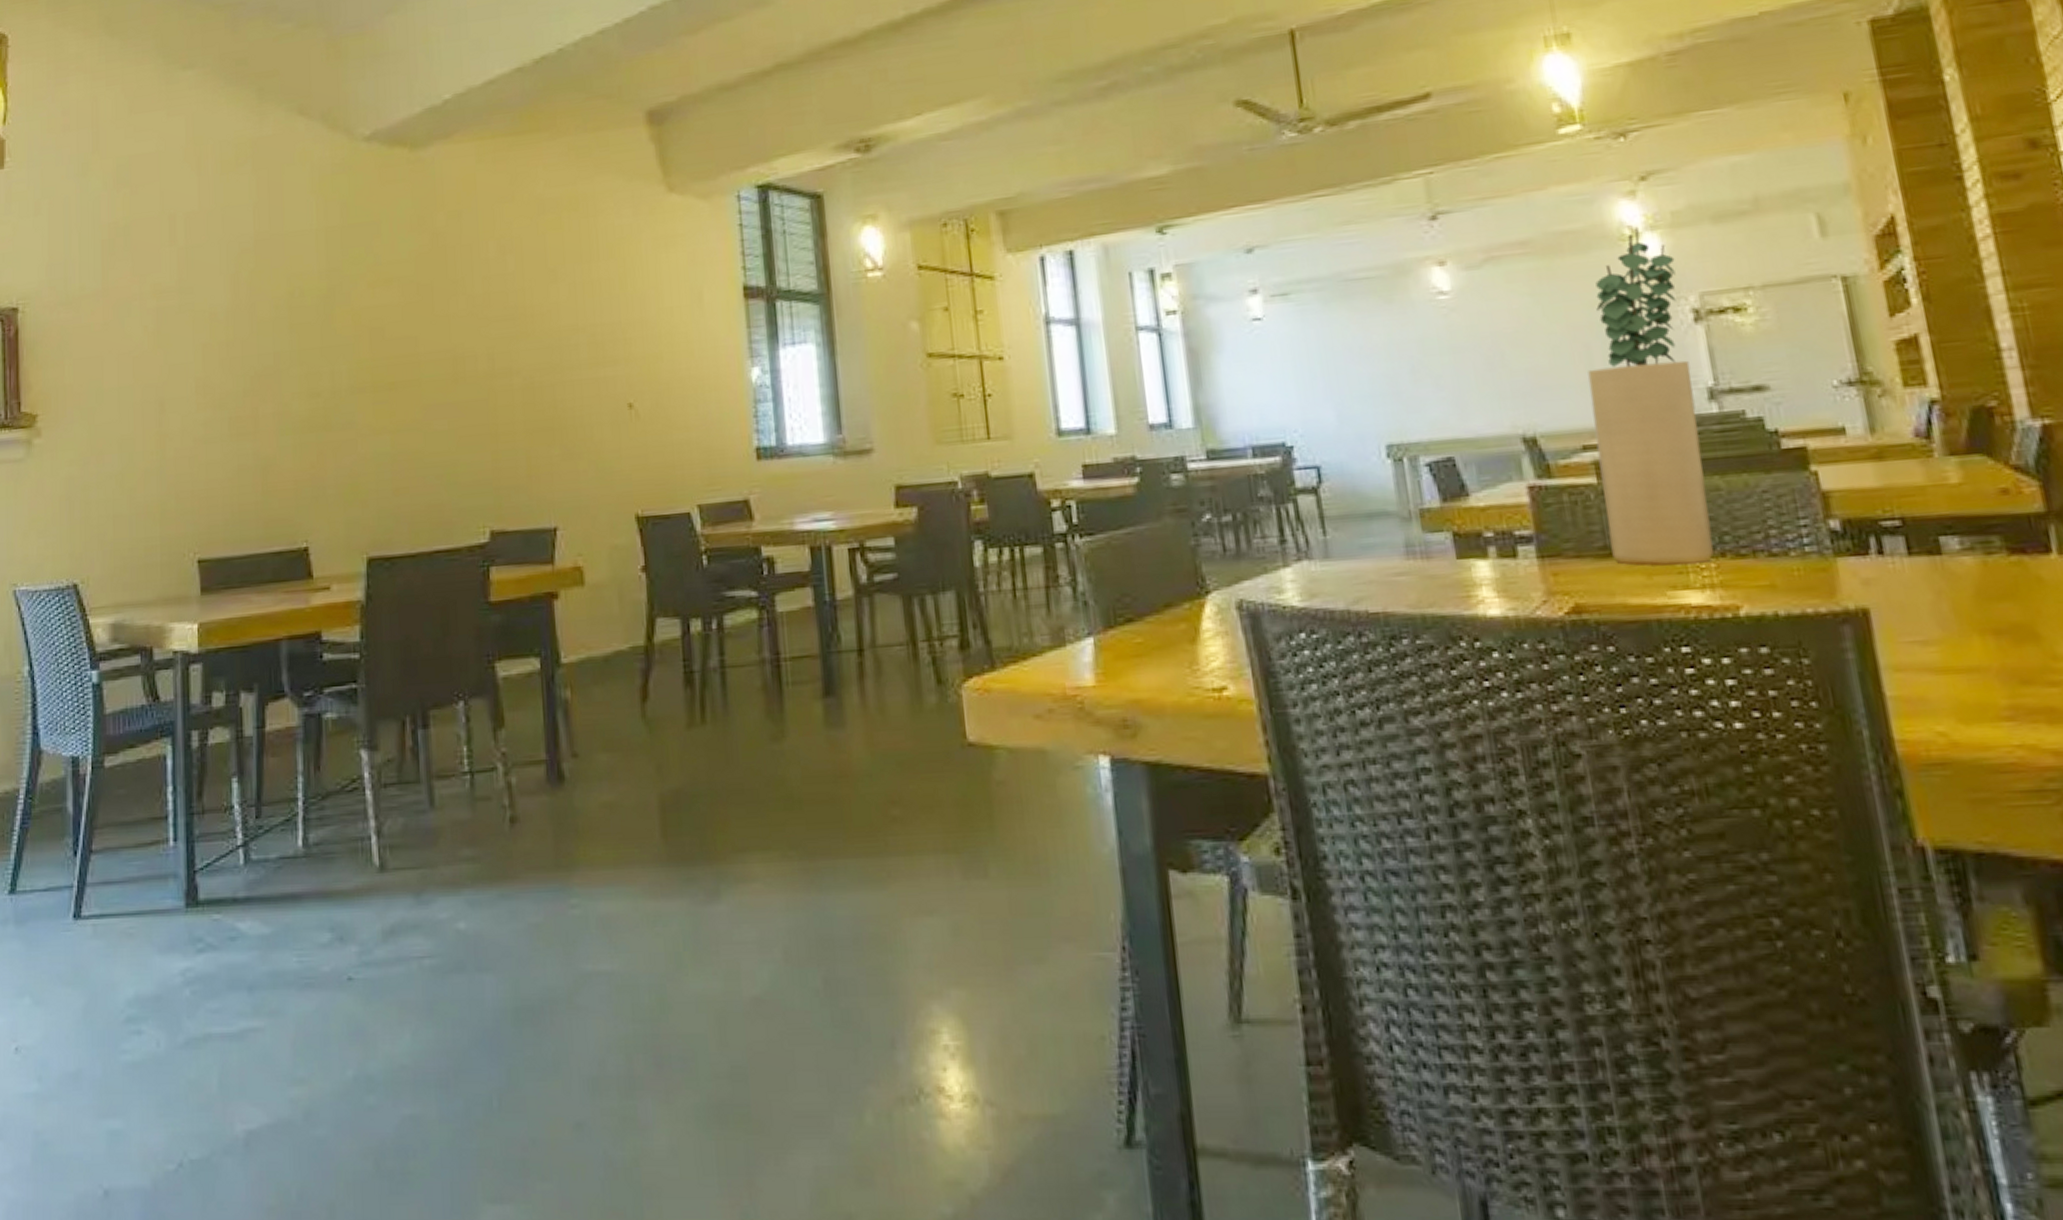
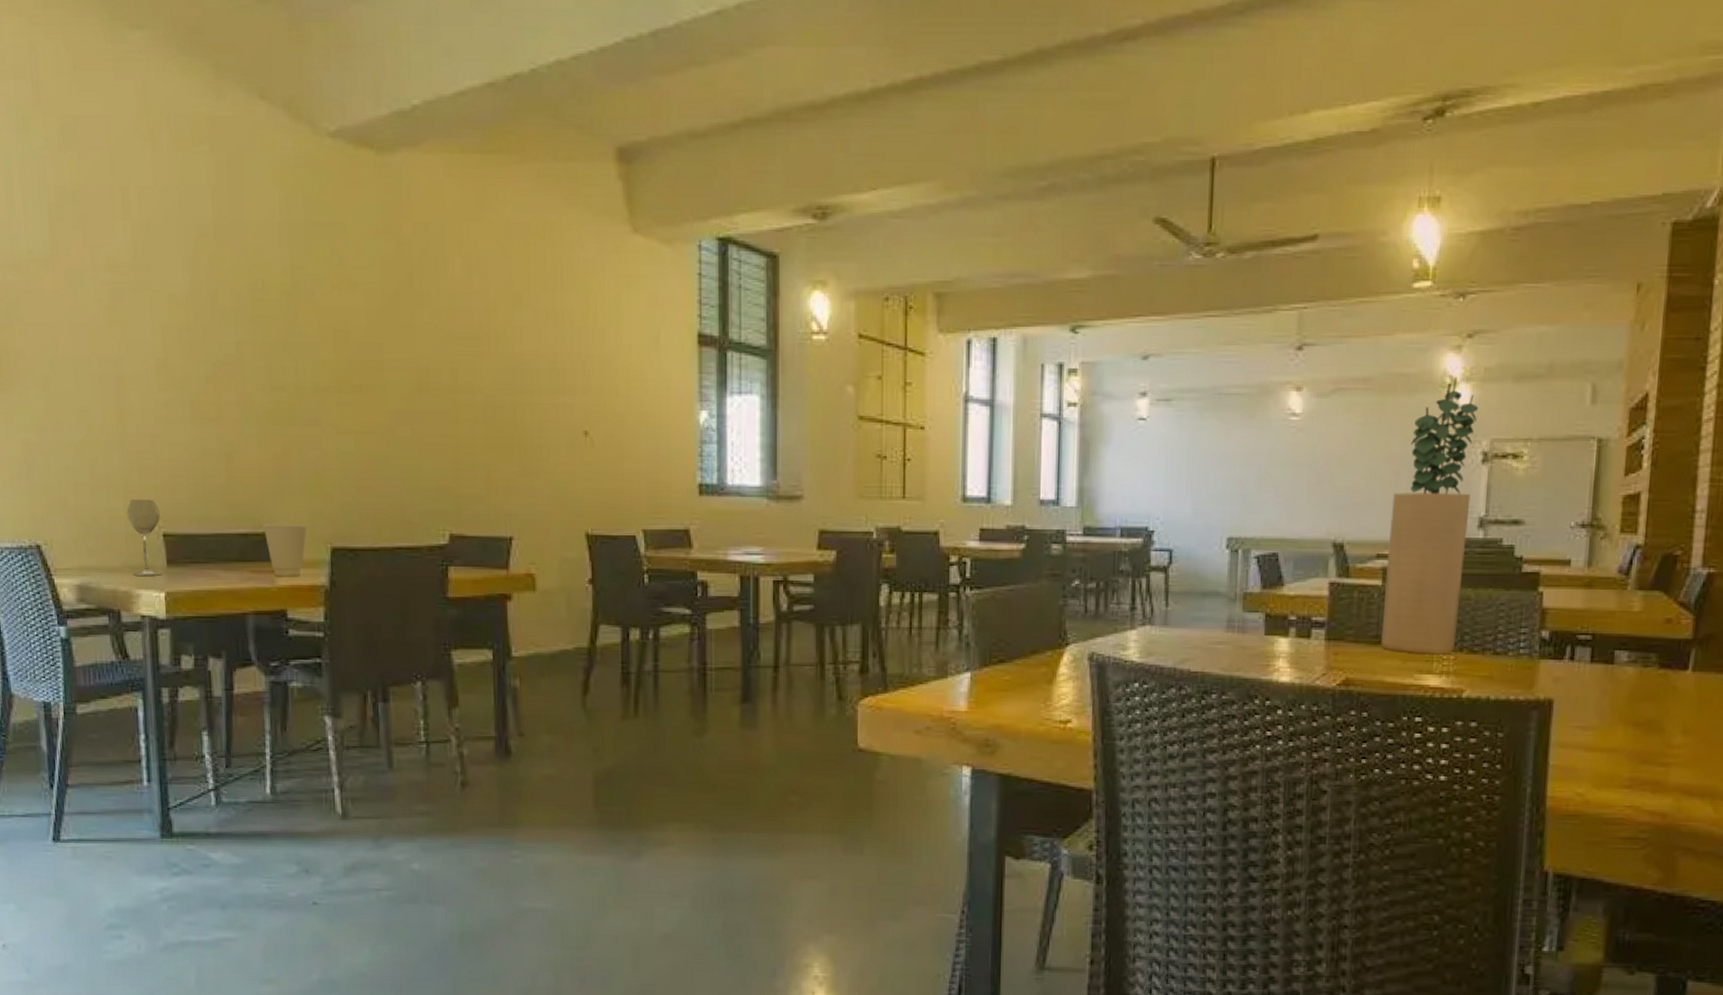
wineglass: none [162,524,196,608] -> present [126,498,162,576]
cup: none [298,536,342,596] -> present [263,524,307,577]

